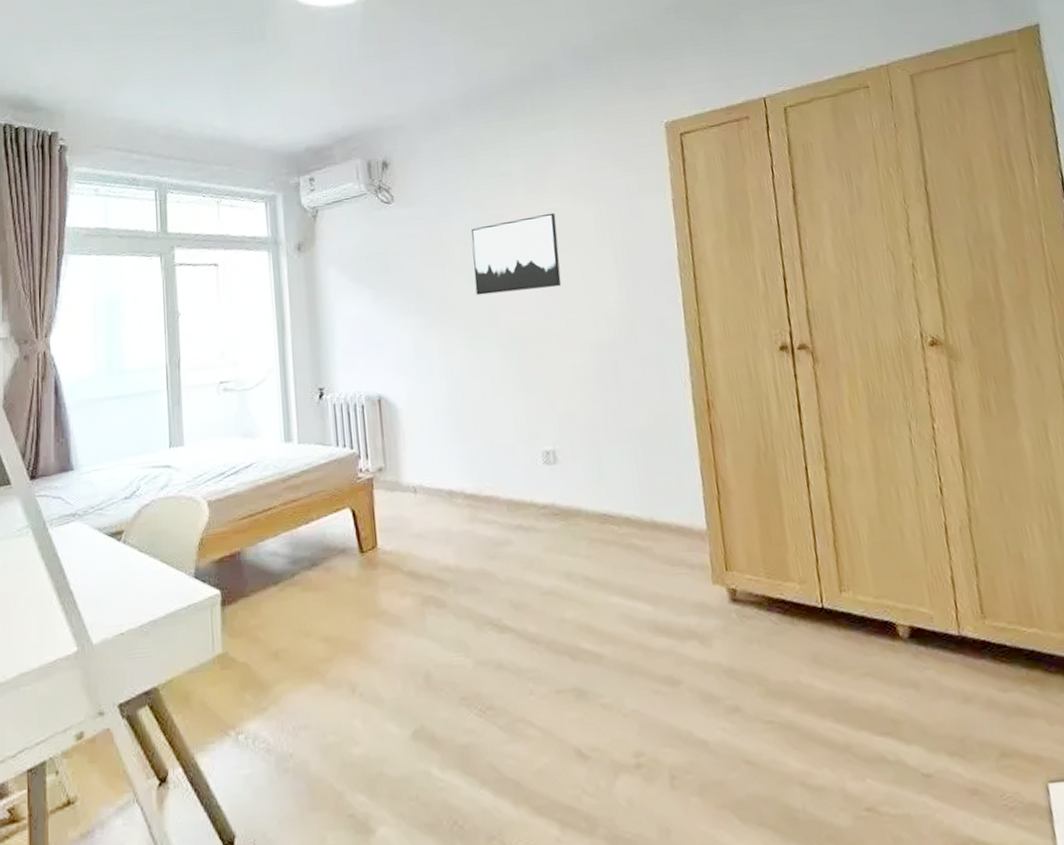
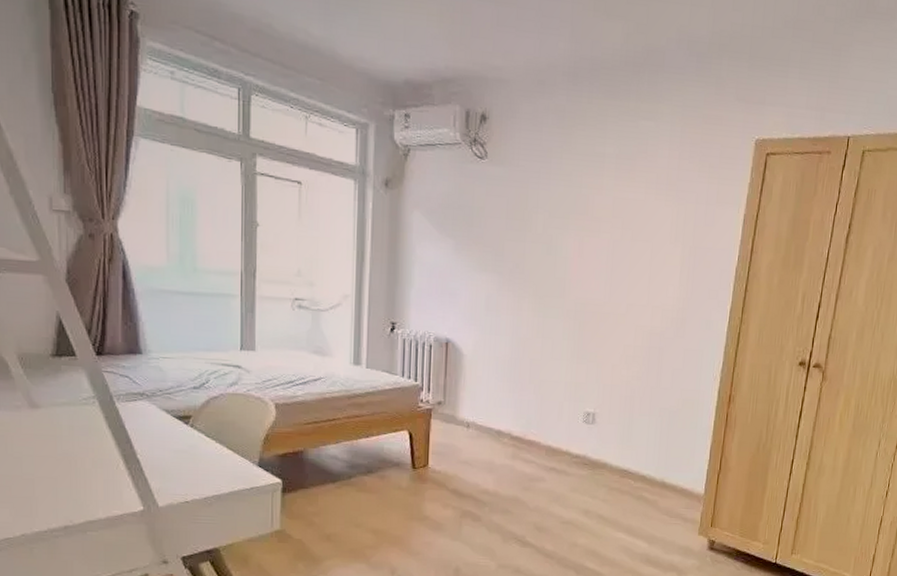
wall art: present [471,212,562,296] -> none [551,201,637,274]

